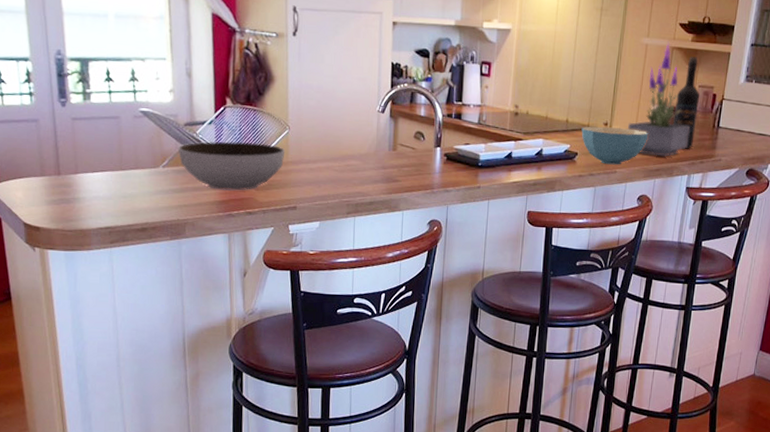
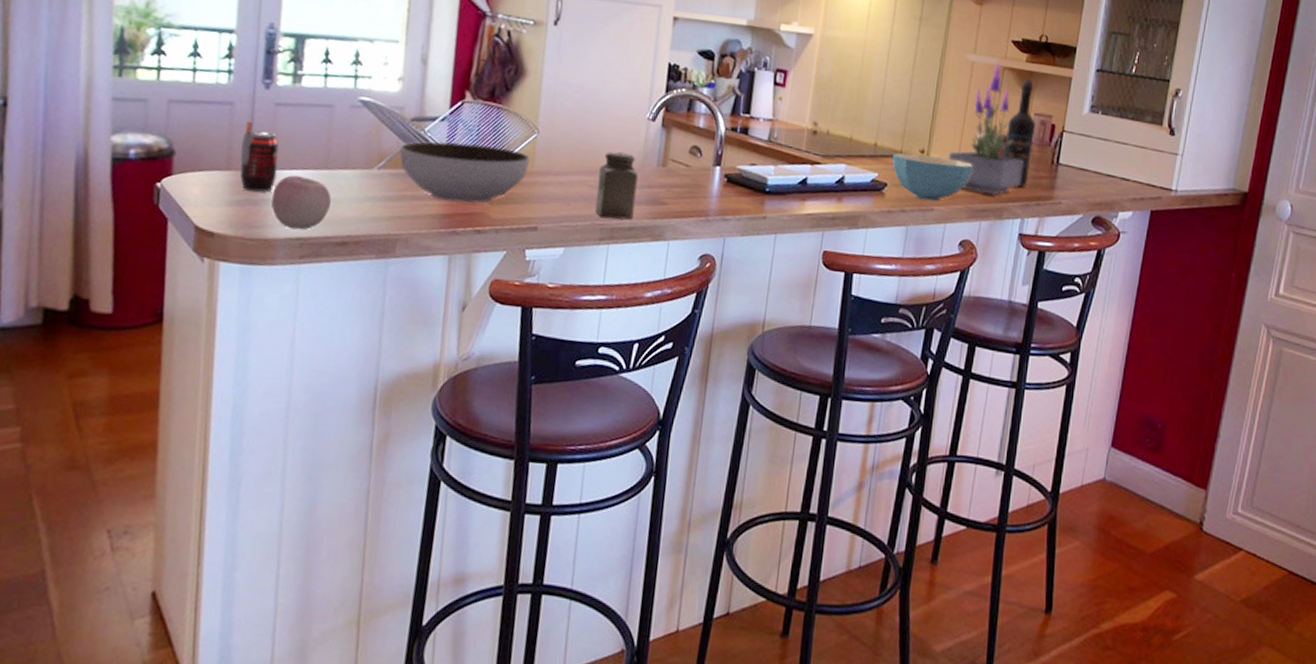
beverage can: none [49,134,82,193] -> present [239,121,279,193]
apple: none [80,177,129,221] -> present [271,175,332,230]
salt shaker: none [341,140,374,196] -> present [594,151,639,220]

